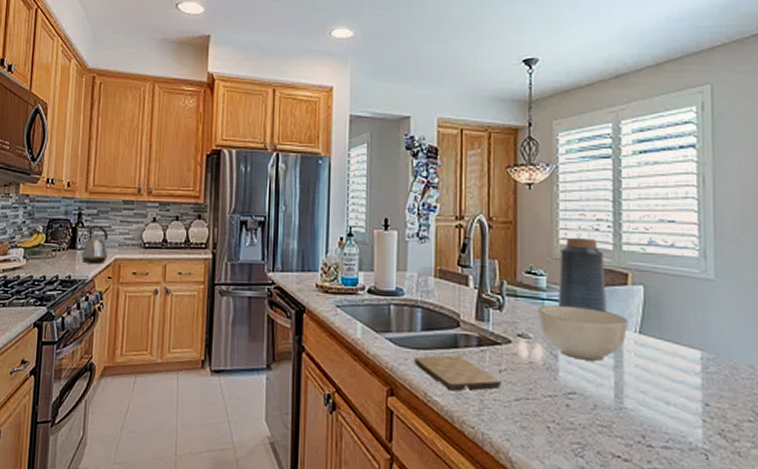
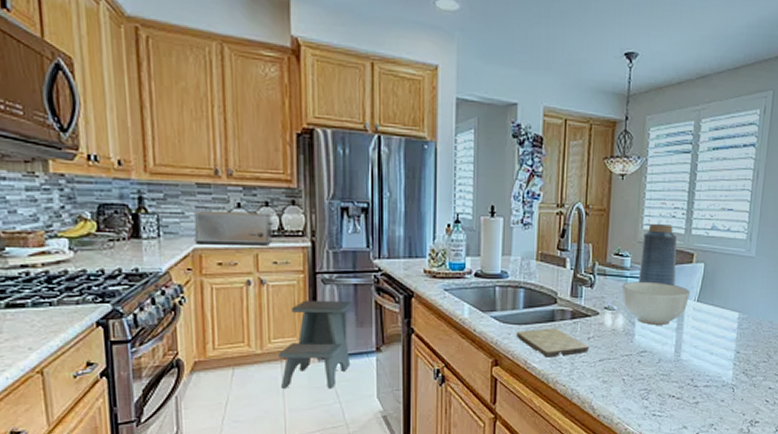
kettle: present [81,226,108,264] -> none [147,212,184,255]
toaster: none [116,224,182,257] -> present [194,210,274,246]
step stool: none [176,311,247,406] -> present [279,300,353,389]

